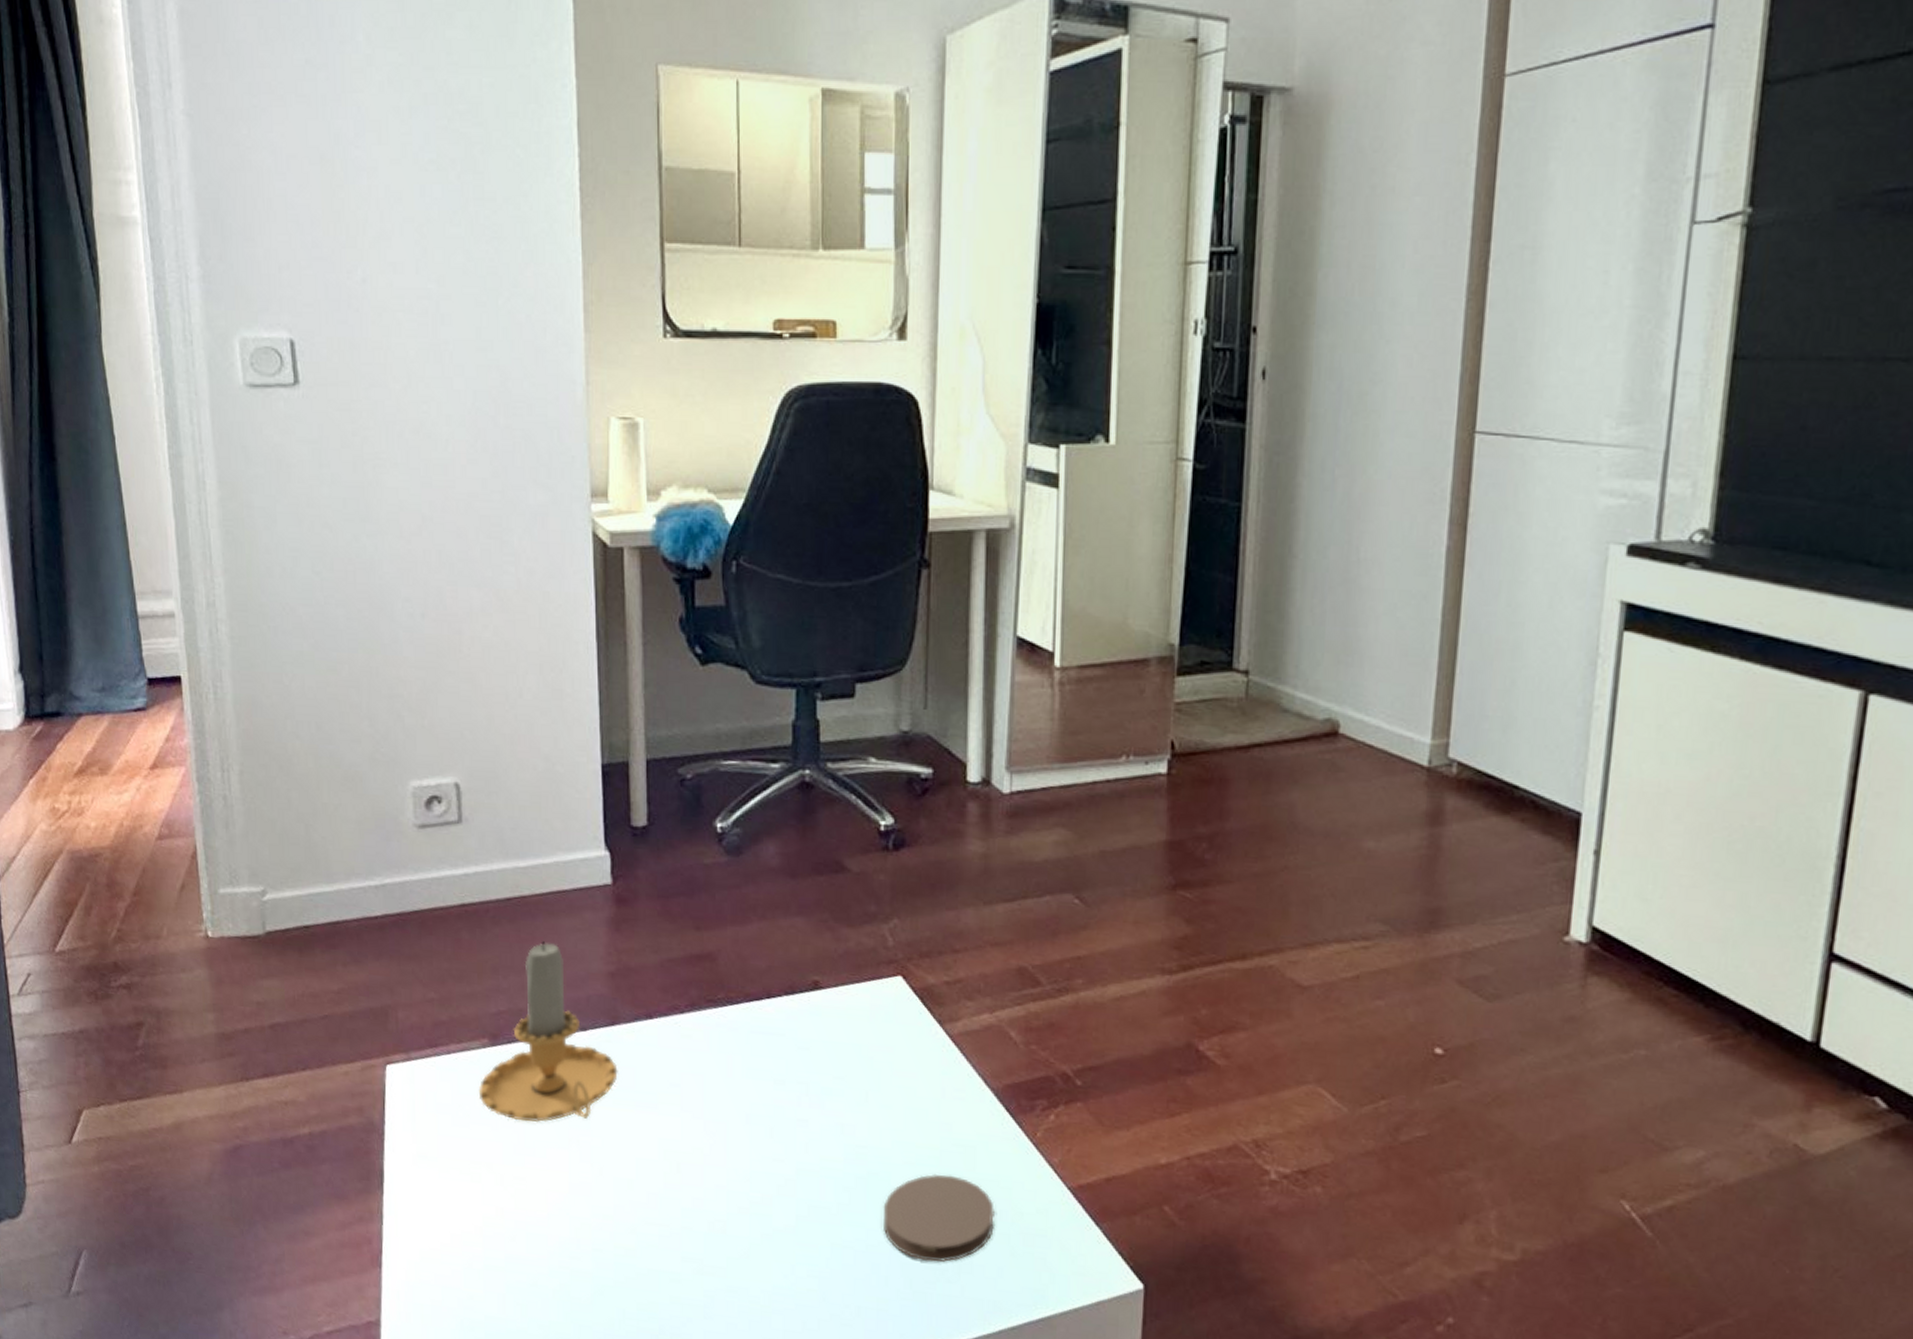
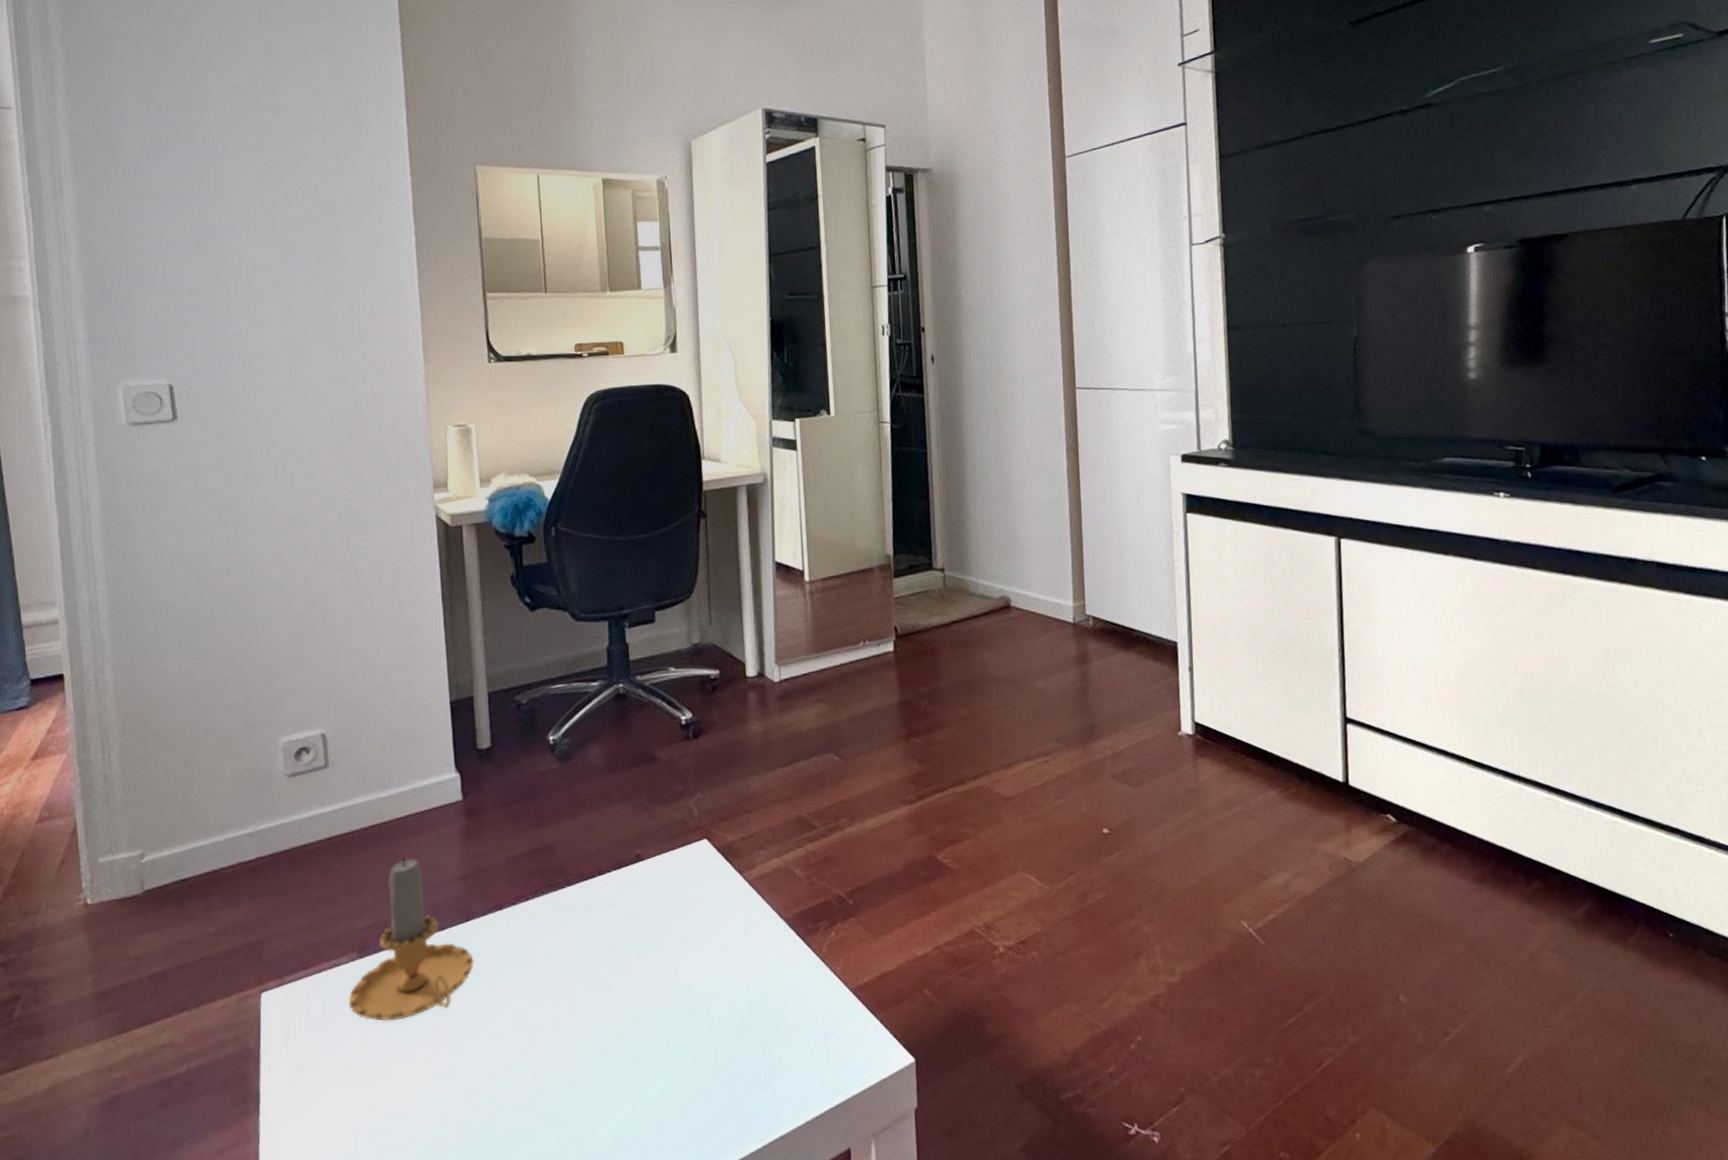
coaster: present [883,1173,996,1262] -> none [705,997,796,1075]

